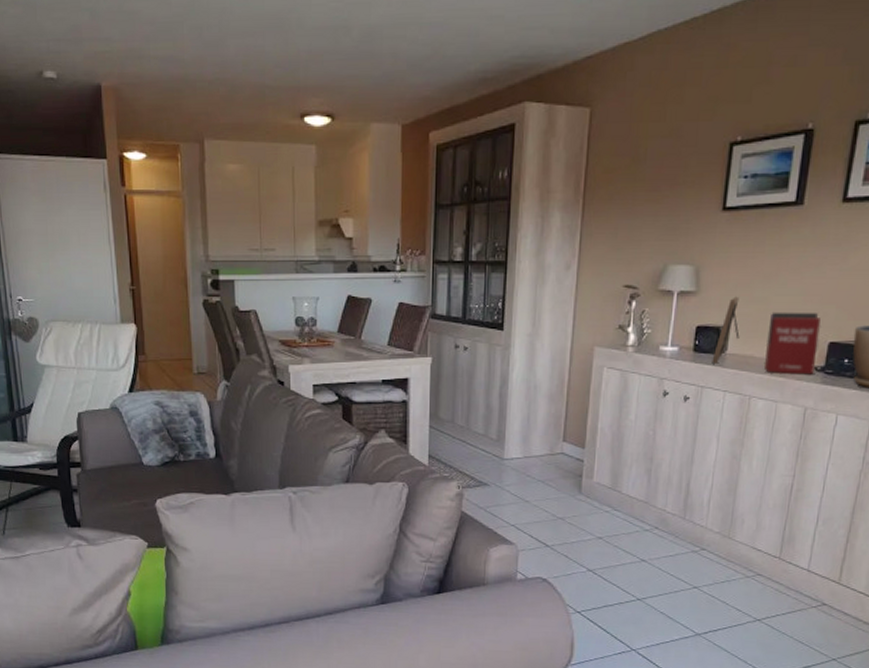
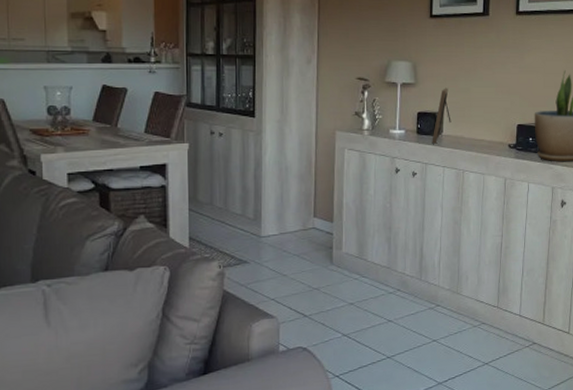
books: present [764,312,821,375] -> none [471,100,511,151]

